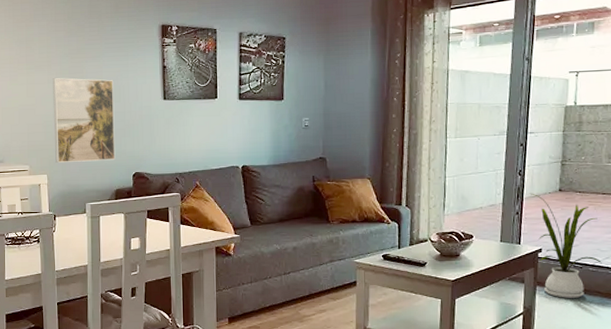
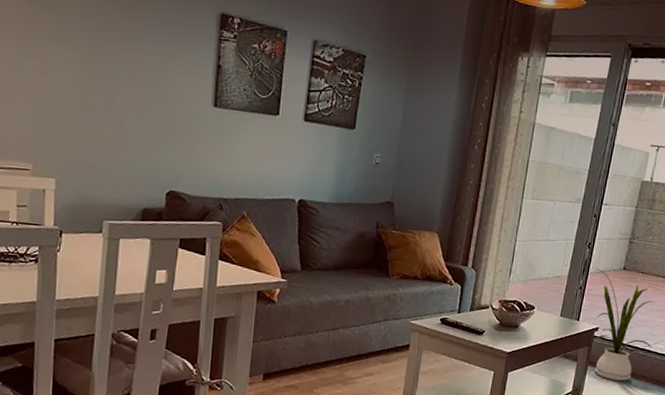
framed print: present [53,78,116,163] -> none [68,57,154,172]

